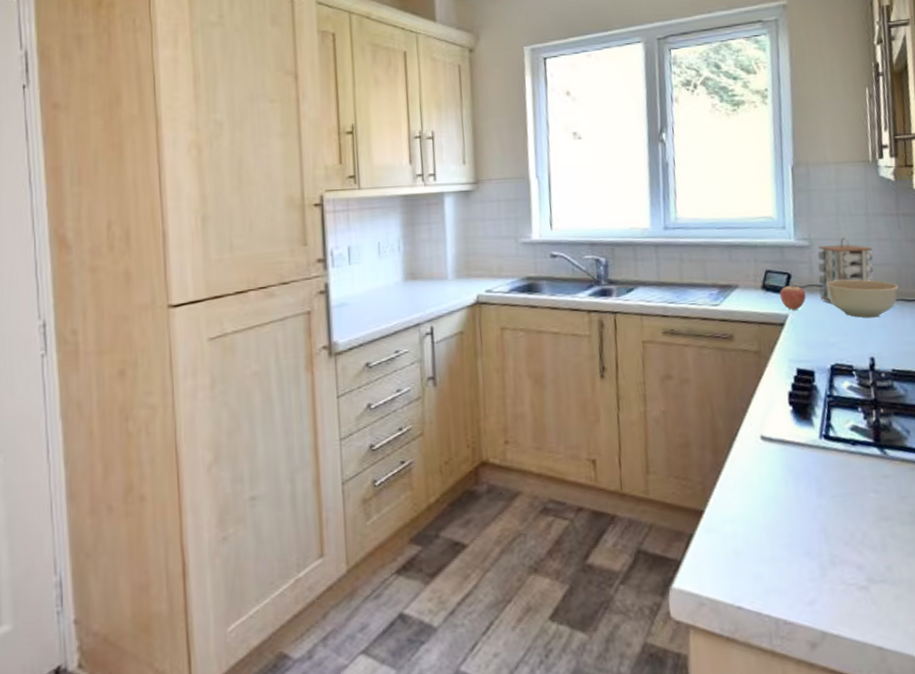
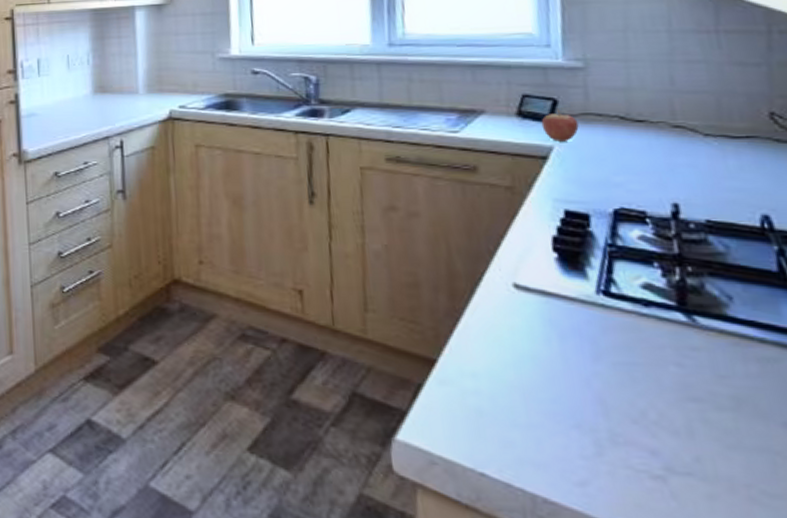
spice rack: present [818,237,874,303] -> none [596,58,680,136]
bowl: present [826,279,899,318] -> none [607,108,718,156]

